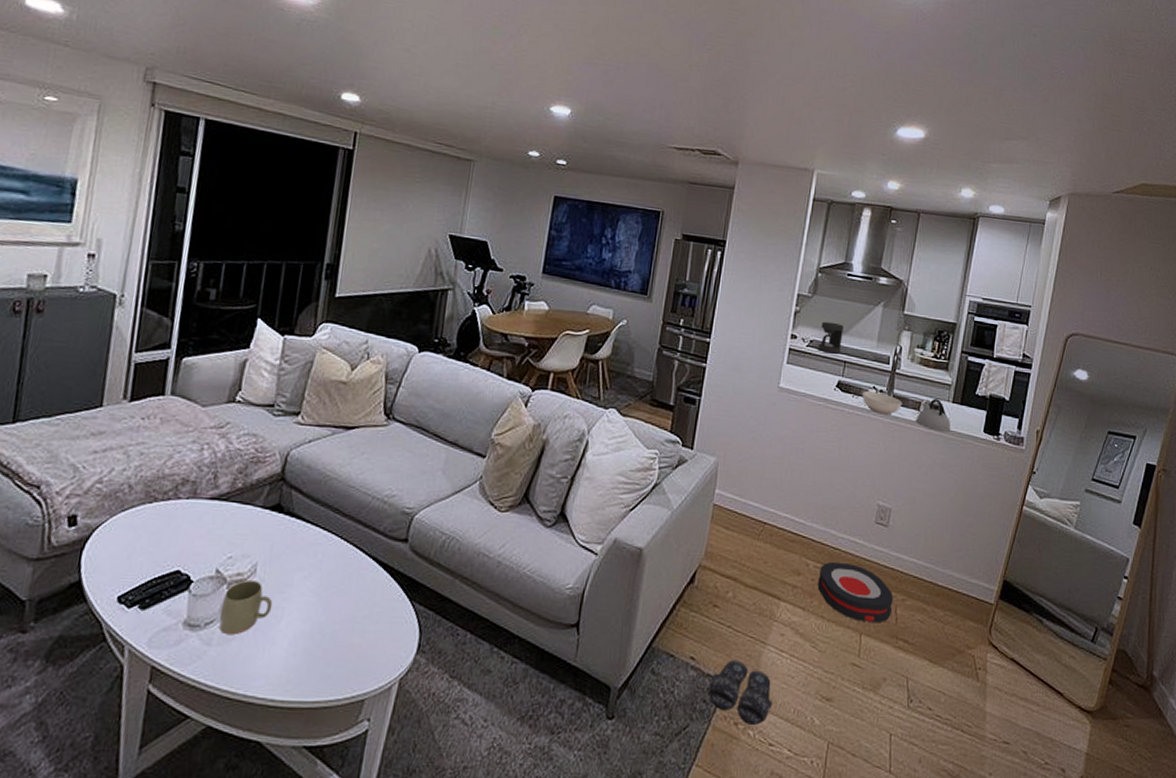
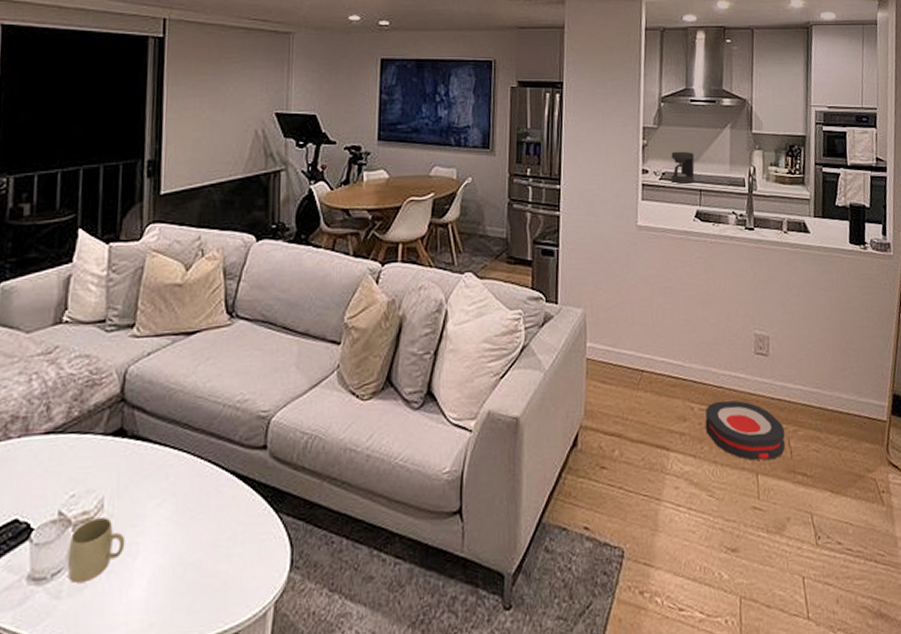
slippers: present [708,660,773,725] -> none [607,522,678,591]
bowl: present [862,391,902,416] -> none [723,217,764,240]
kettle: present [916,399,951,433] -> none [780,216,817,249]

